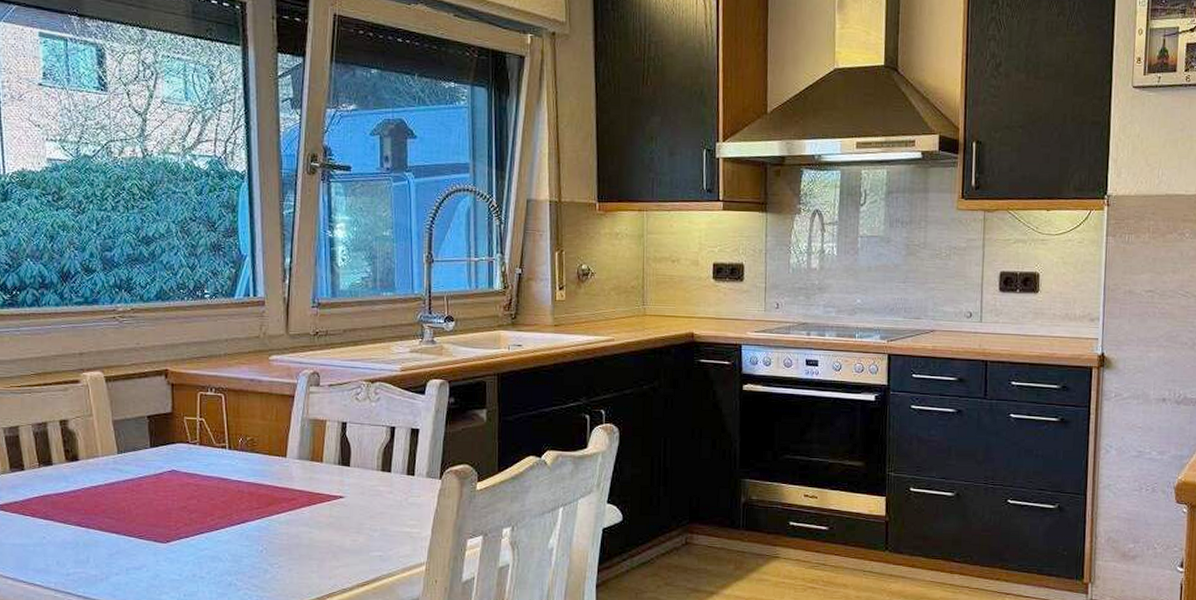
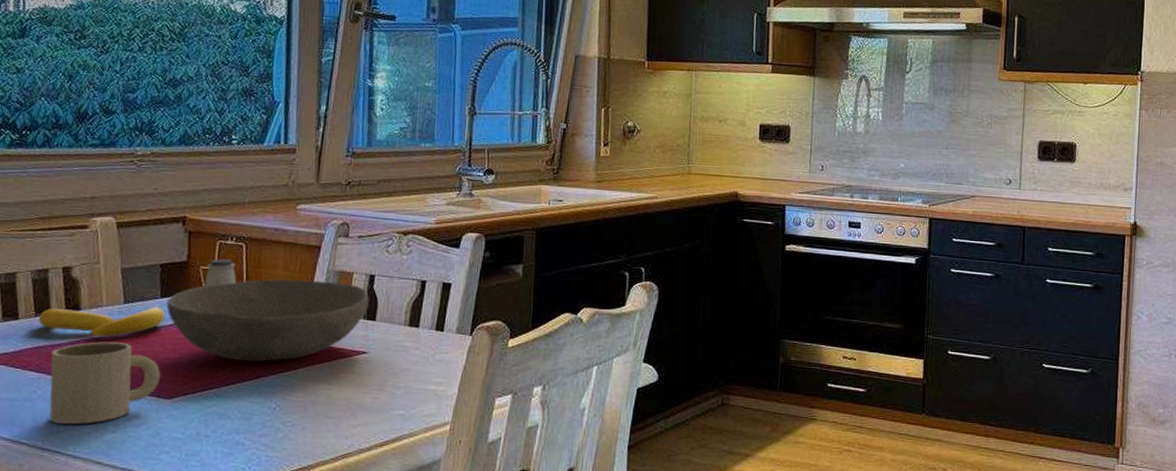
banana: none [42,456,156,486] -> present [39,307,166,338]
mug: none [56,490,156,567] -> present [49,341,161,424]
bowl: none [156,427,342,507] -> present [166,279,369,362]
saltshaker: none [189,409,219,437] -> present [204,259,237,287]

